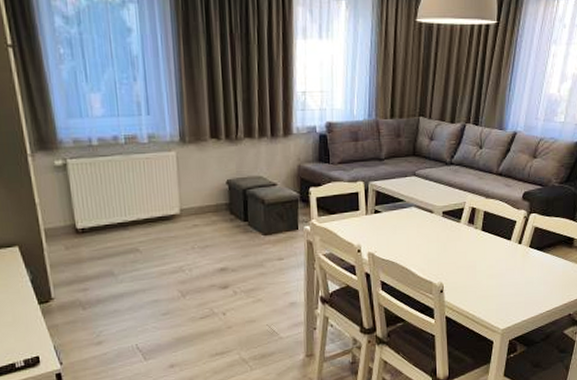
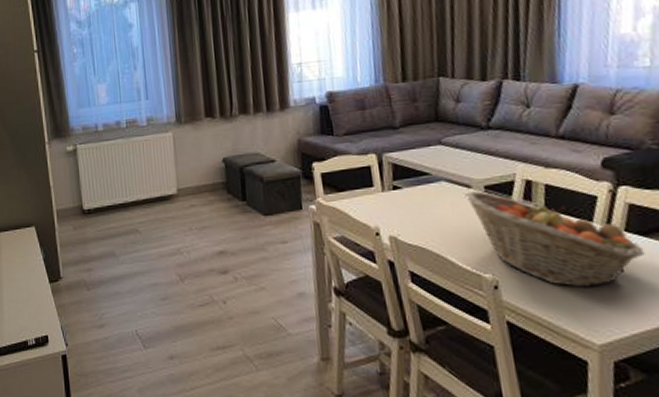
fruit basket: none [428,216,539,289] -> present [464,191,645,287]

